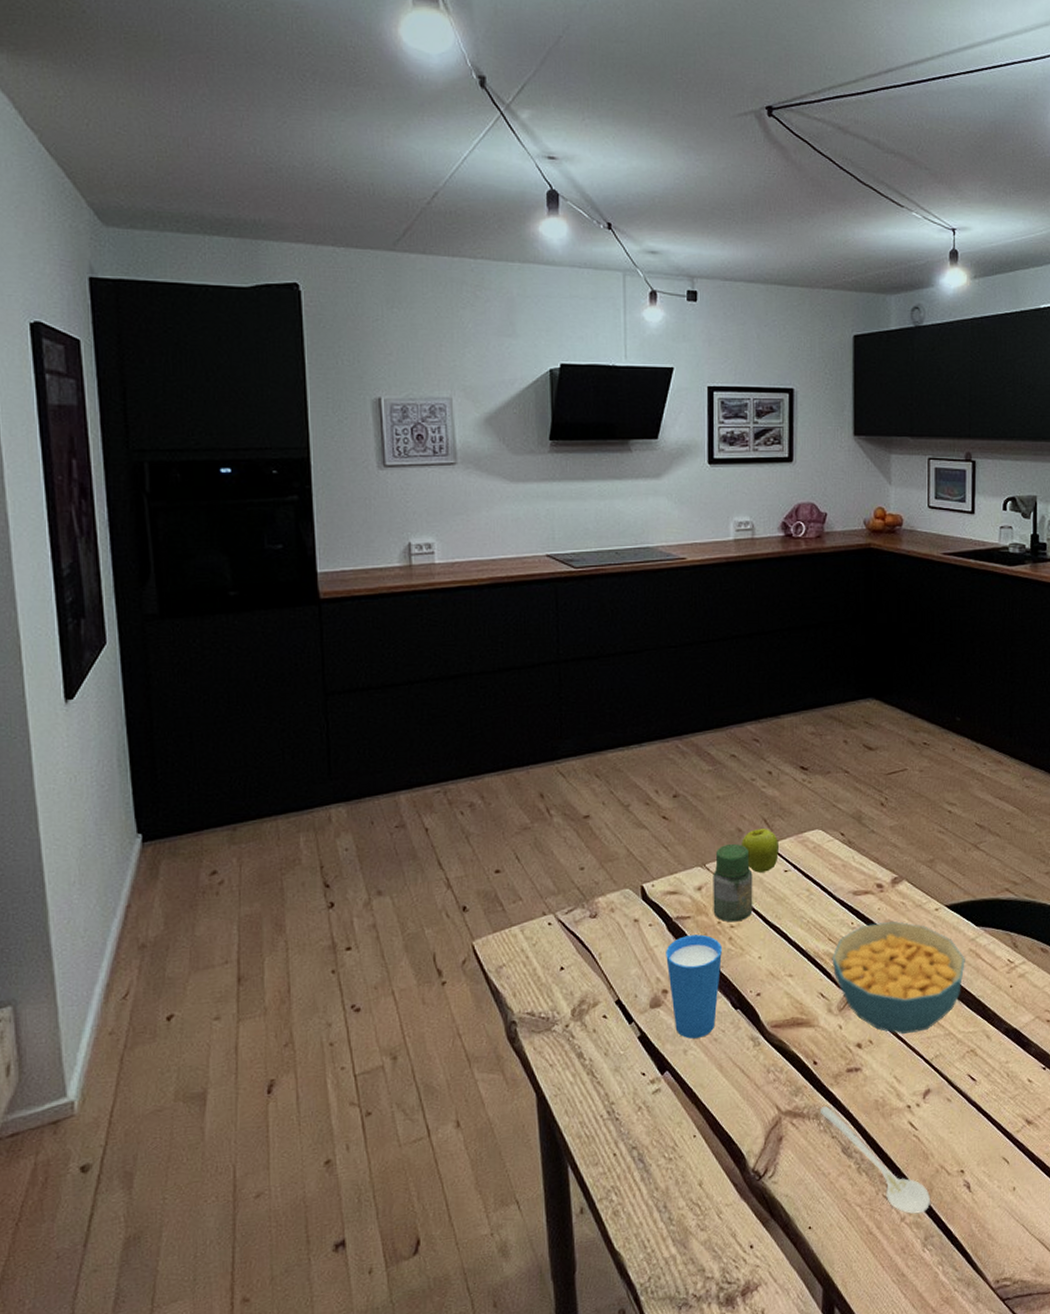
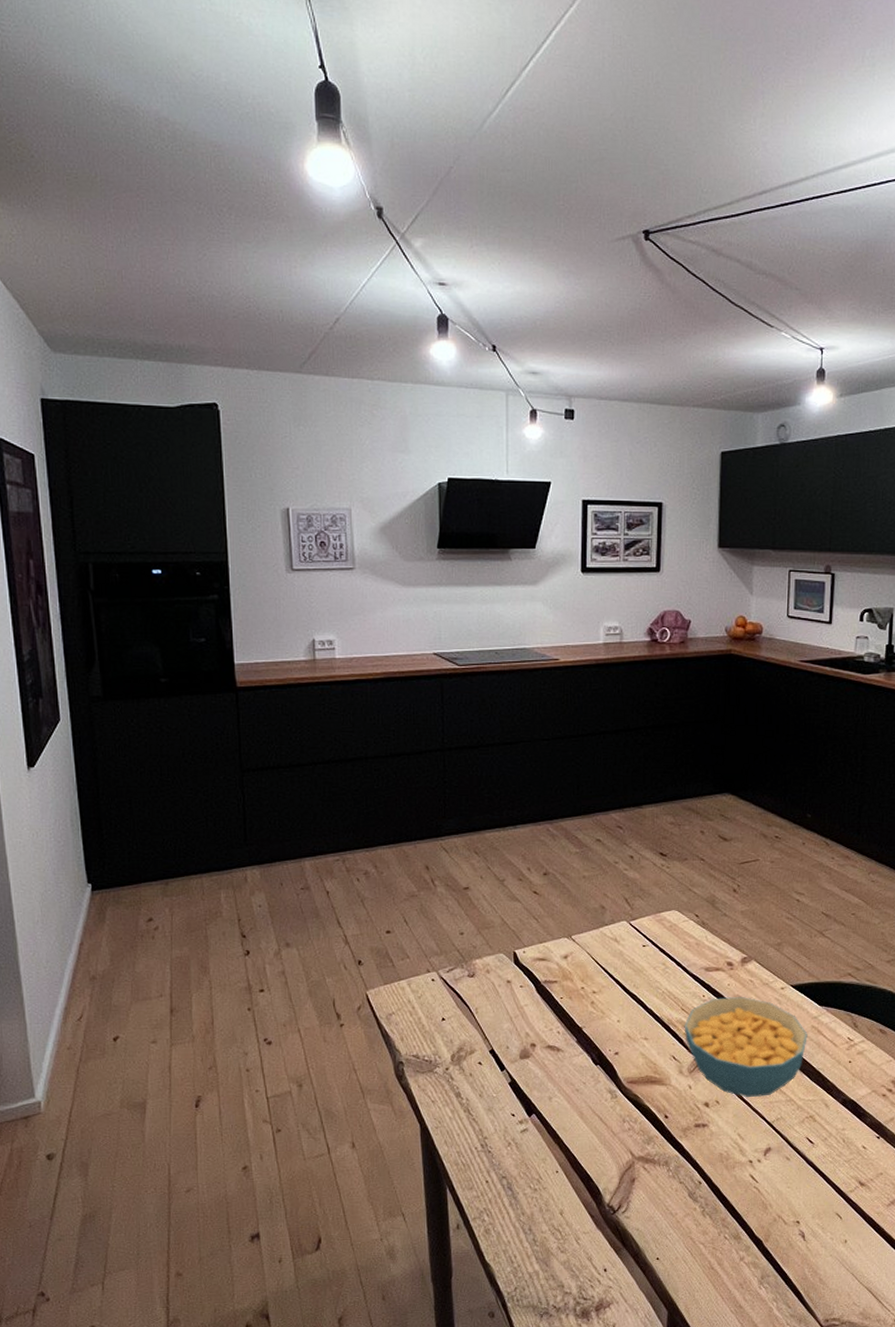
cup: present [666,934,722,1039] -> none [535,997,584,1088]
jar: present [713,843,753,923] -> none [577,918,614,988]
fruit: present [741,828,780,873] -> none [604,907,639,946]
stirrer: present [821,1105,930,1214] -> none [670,1154,767,1256]

